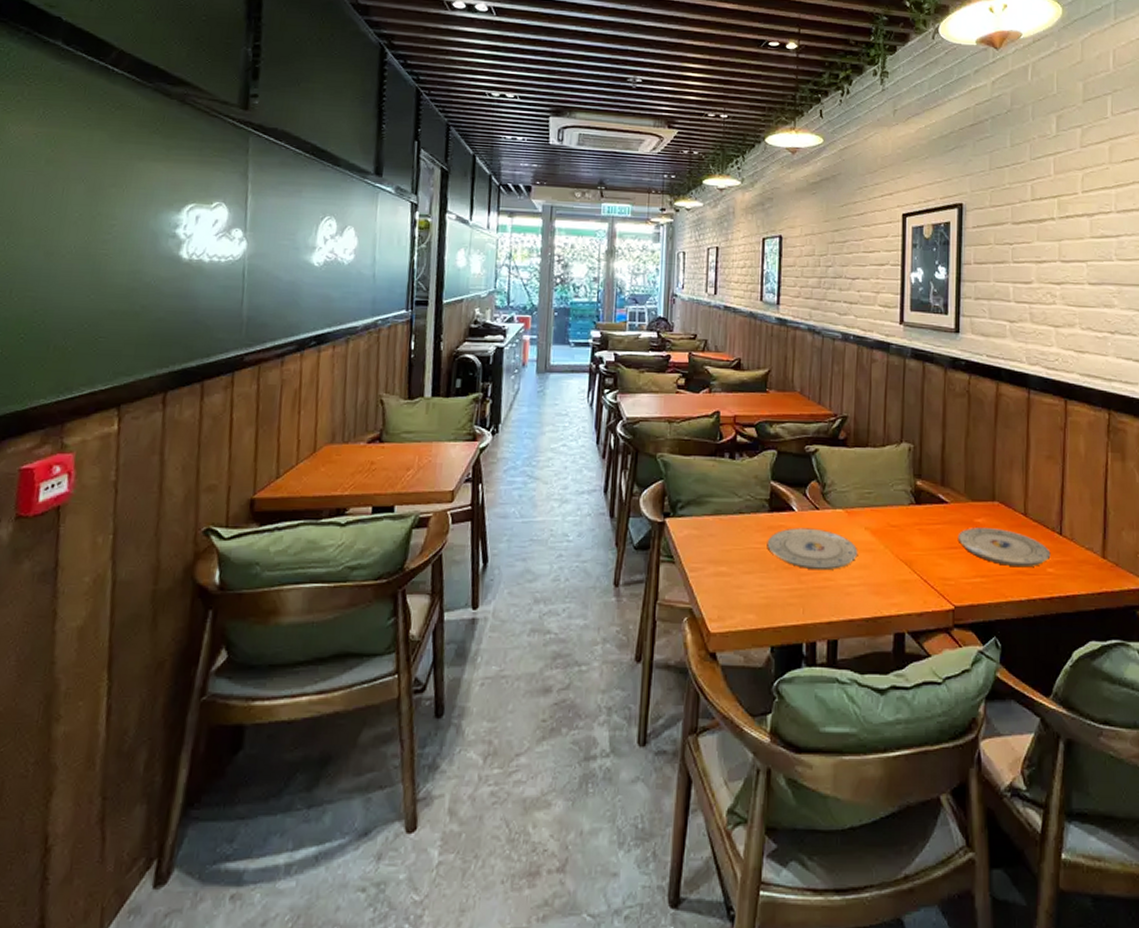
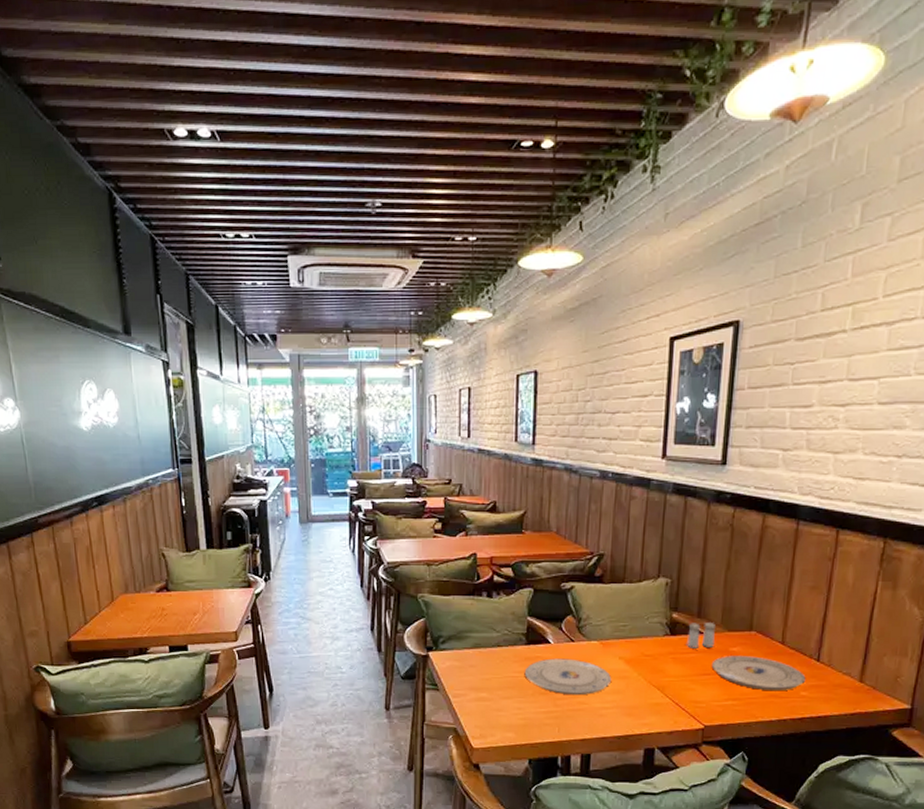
salt and pepper shaker: none [932,490,960,519] -> present [687,621,717,648]

